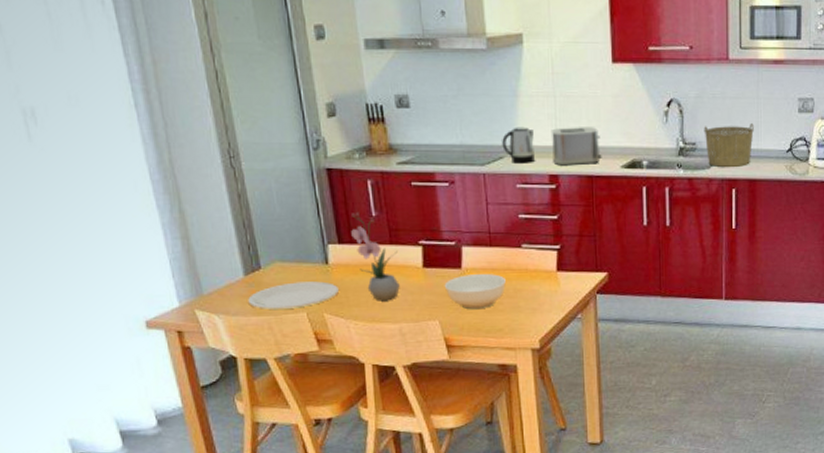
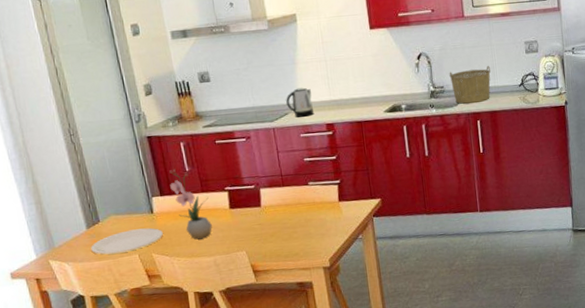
bowl: present [444,274,506,310] -> none [247,208,298,240]
toaster: present [550,127,602,166] -> none [324,82,368,116]

